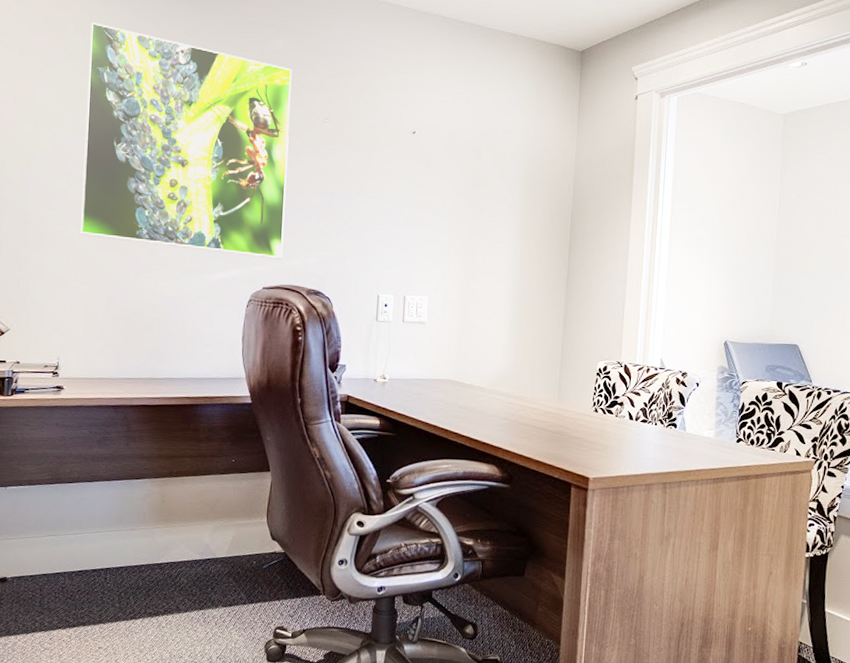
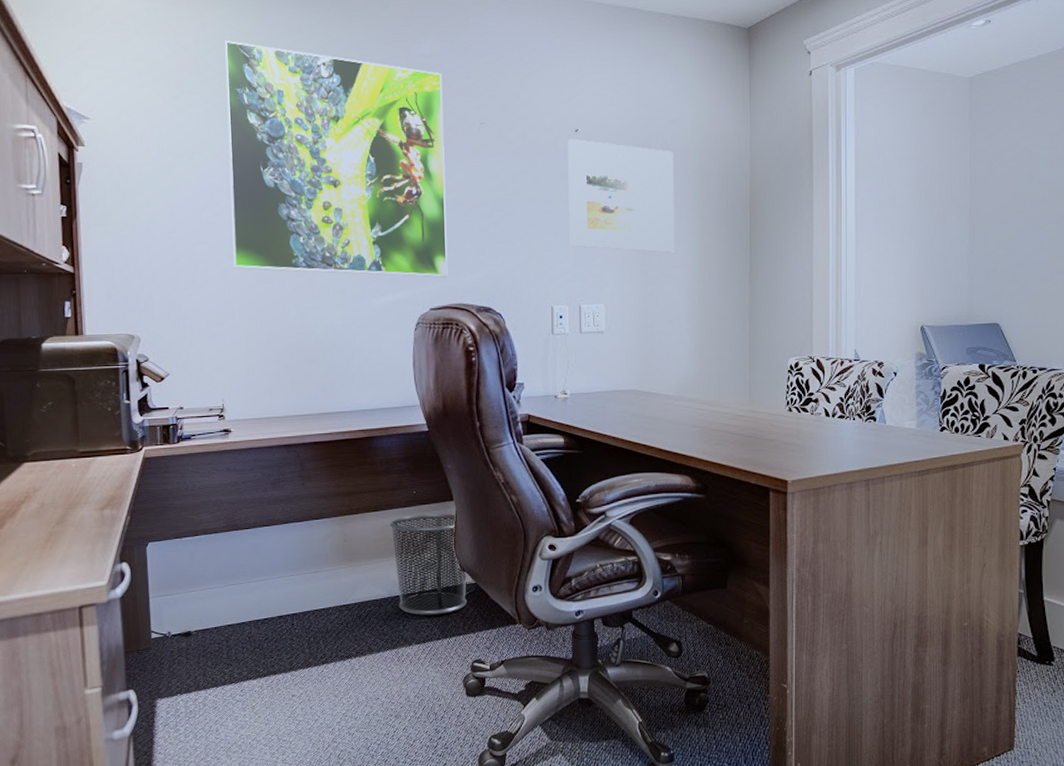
waste bin: none [207,482,277,580] -> present [389,514,468,615]
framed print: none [399,139,503,253] -> present [567,138,675,253]

